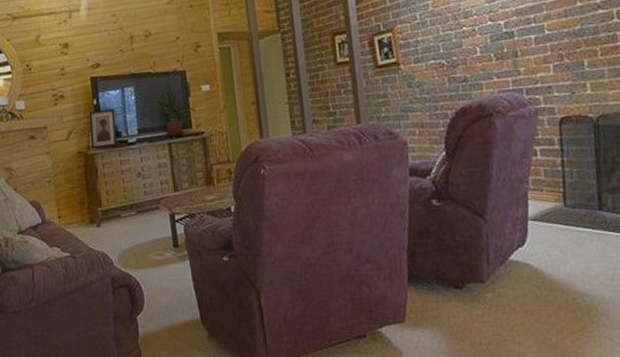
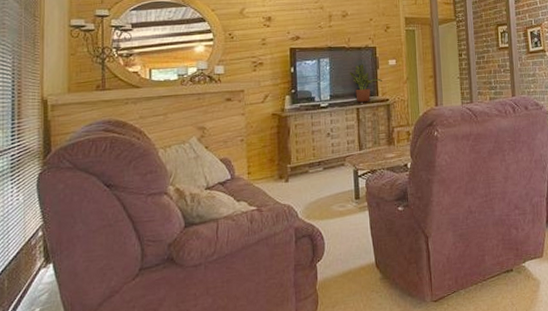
picture frame: present [88,109,117,149] -> none [285,77,311,112]

